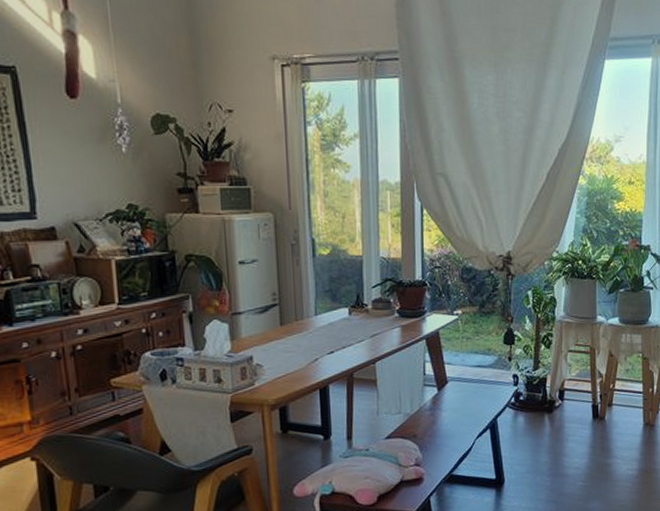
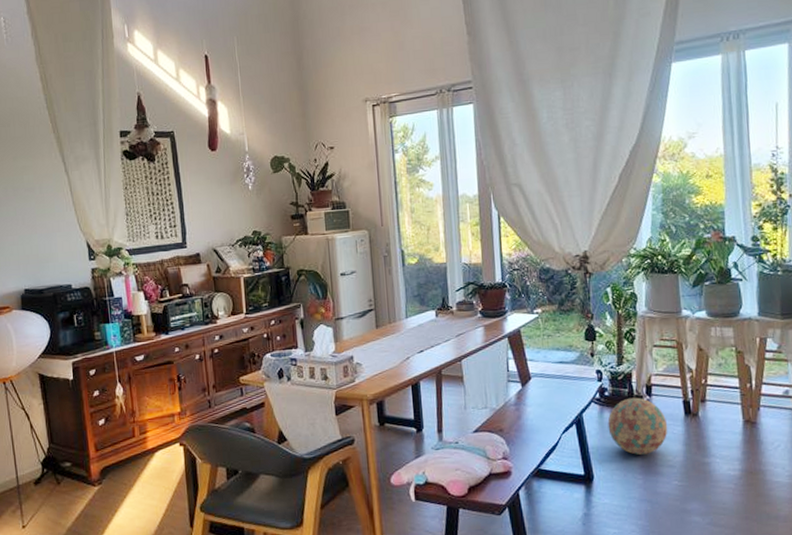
decorative ball: none [521,401,577,458] -> present [607,397,668,455]

